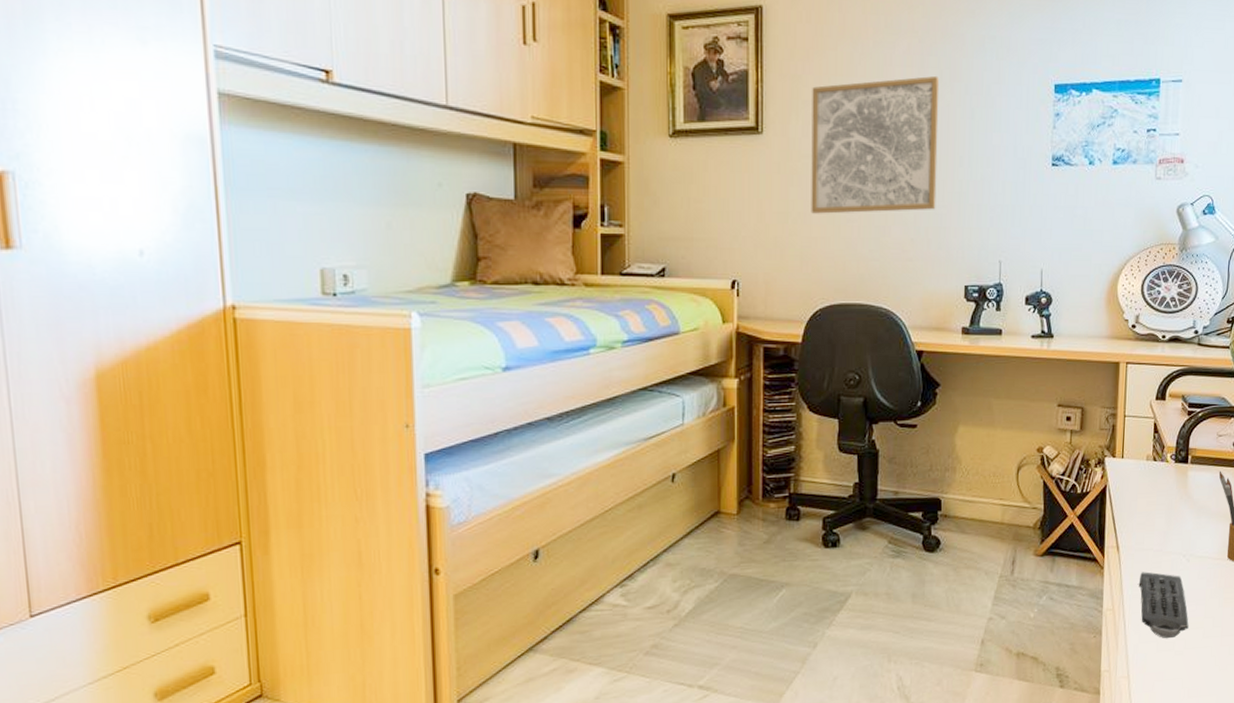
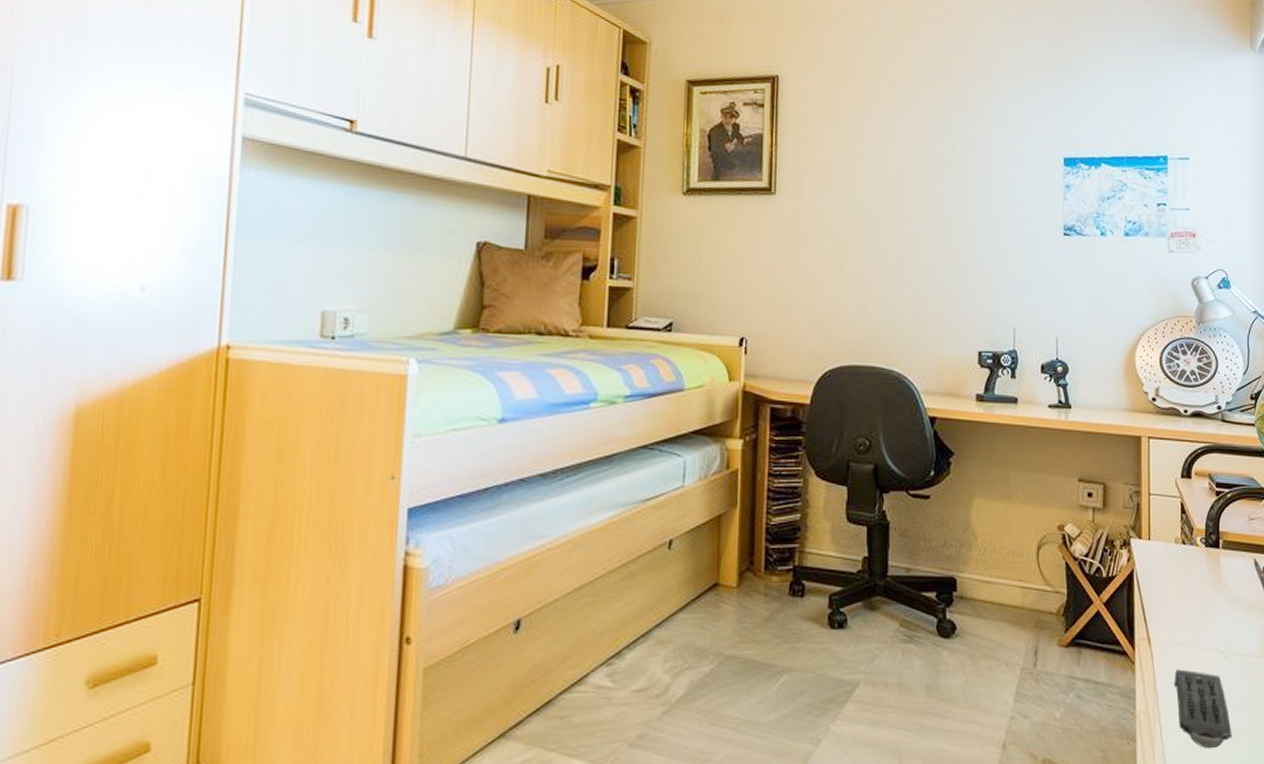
wall art: present [811,75,940,214] -> none [822,145,951,275]

